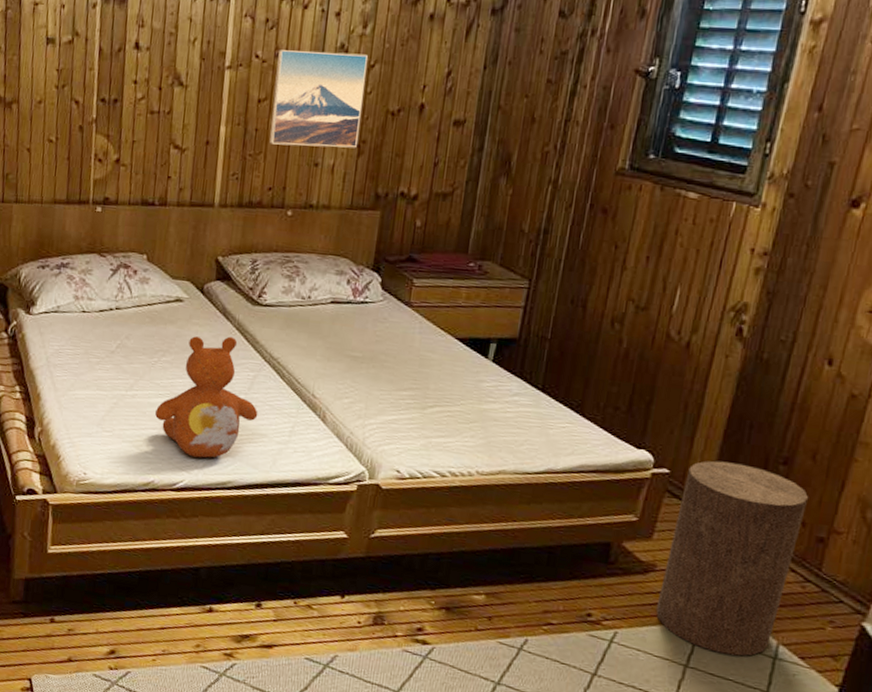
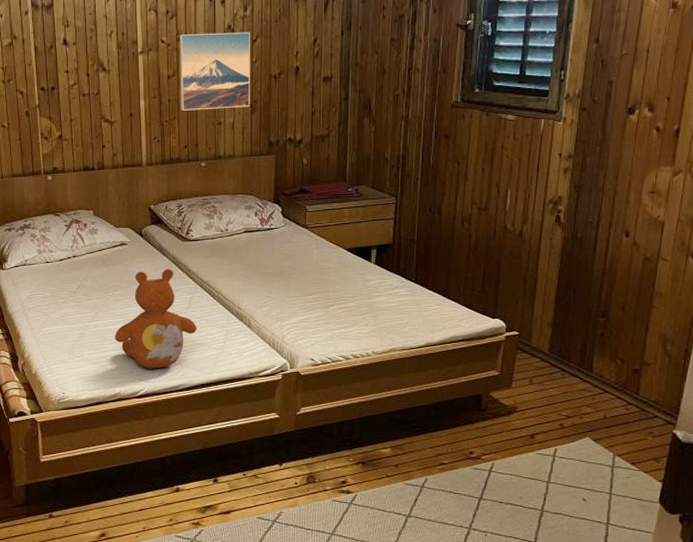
stool: present [655,460,809,656] -> none [521,320,624,469]

